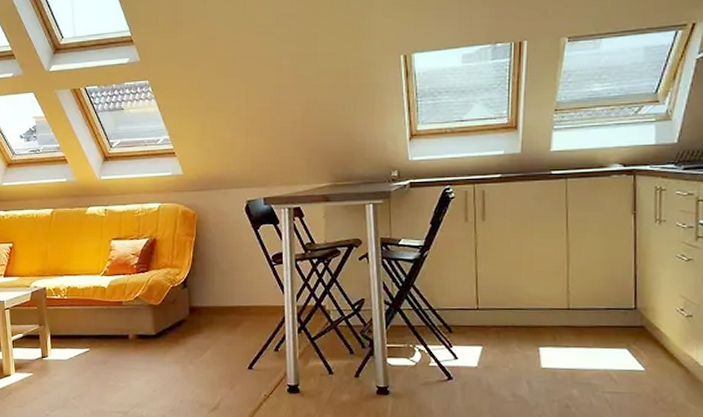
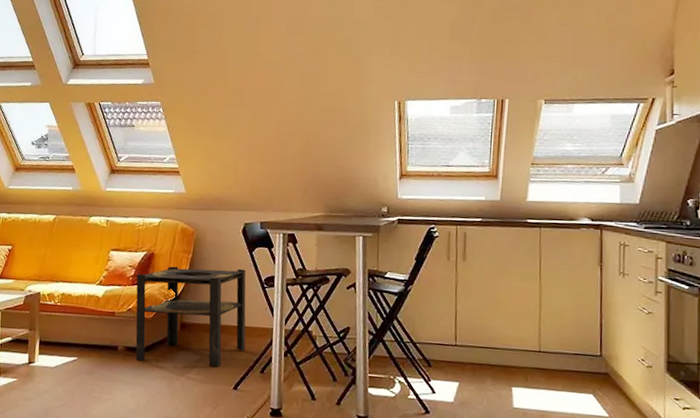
side table: none [141,248,258,349] -> present [135,266,246,368]

